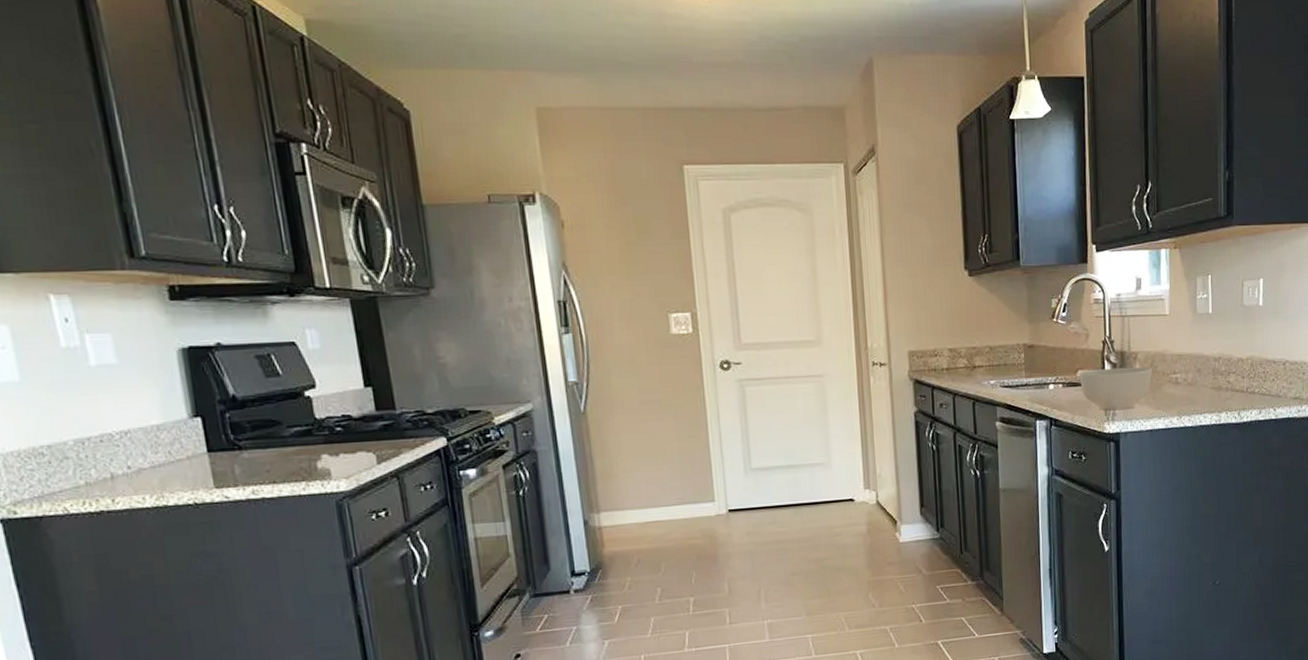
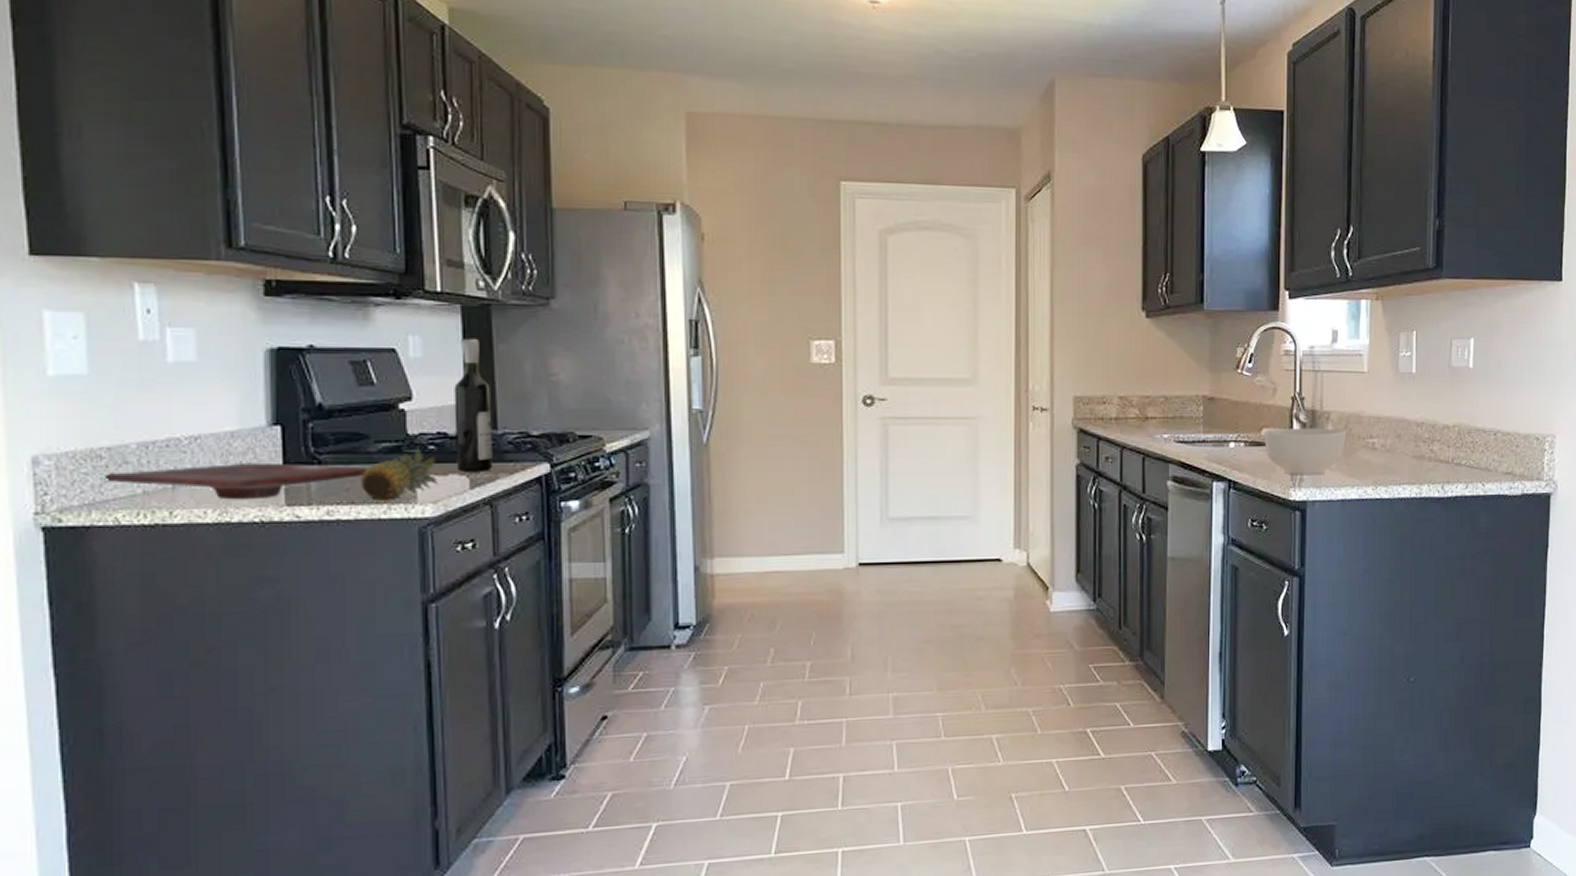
cutting board: none [48,450,285,486] -> present [104,462,369,500]
fruit: none [278,432,350,479] -> present [361,450,440,500]
bottle: none [352,328,395,449] -> present [454,338,493,472]

